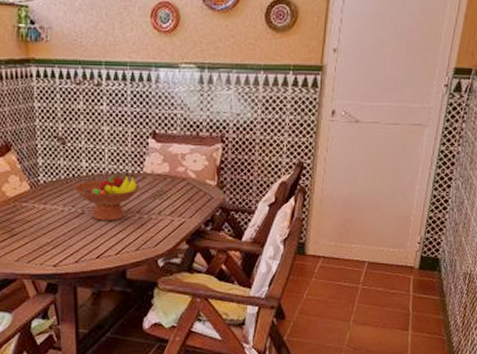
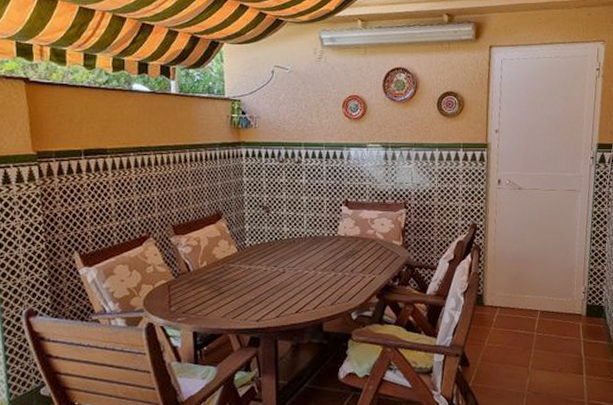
fruit bowl: present [73,173,140,221] -> none [276,236,335,279]

